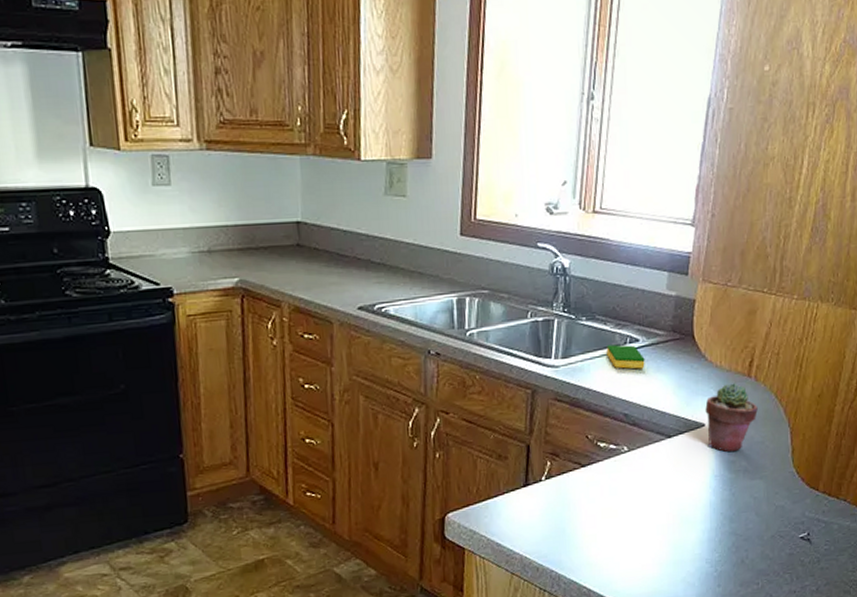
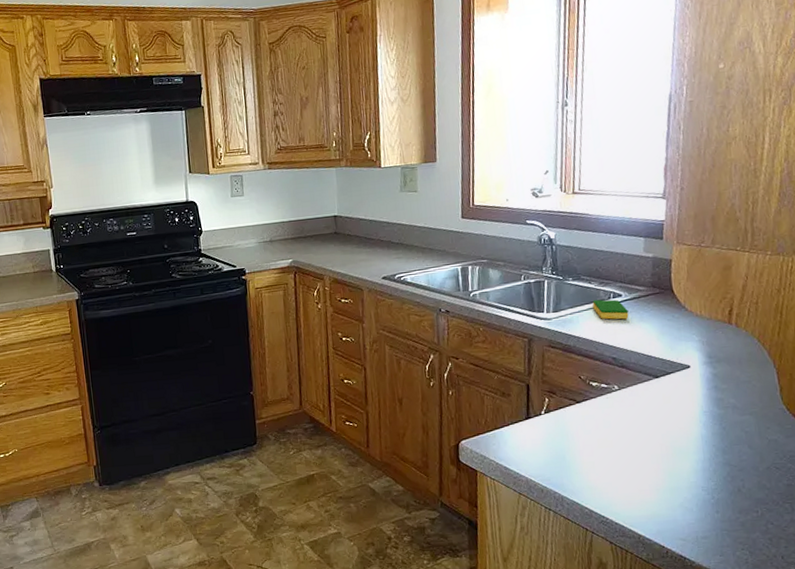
potted succulent: present [705,383,758,452] -> none [689,329,742,391]

